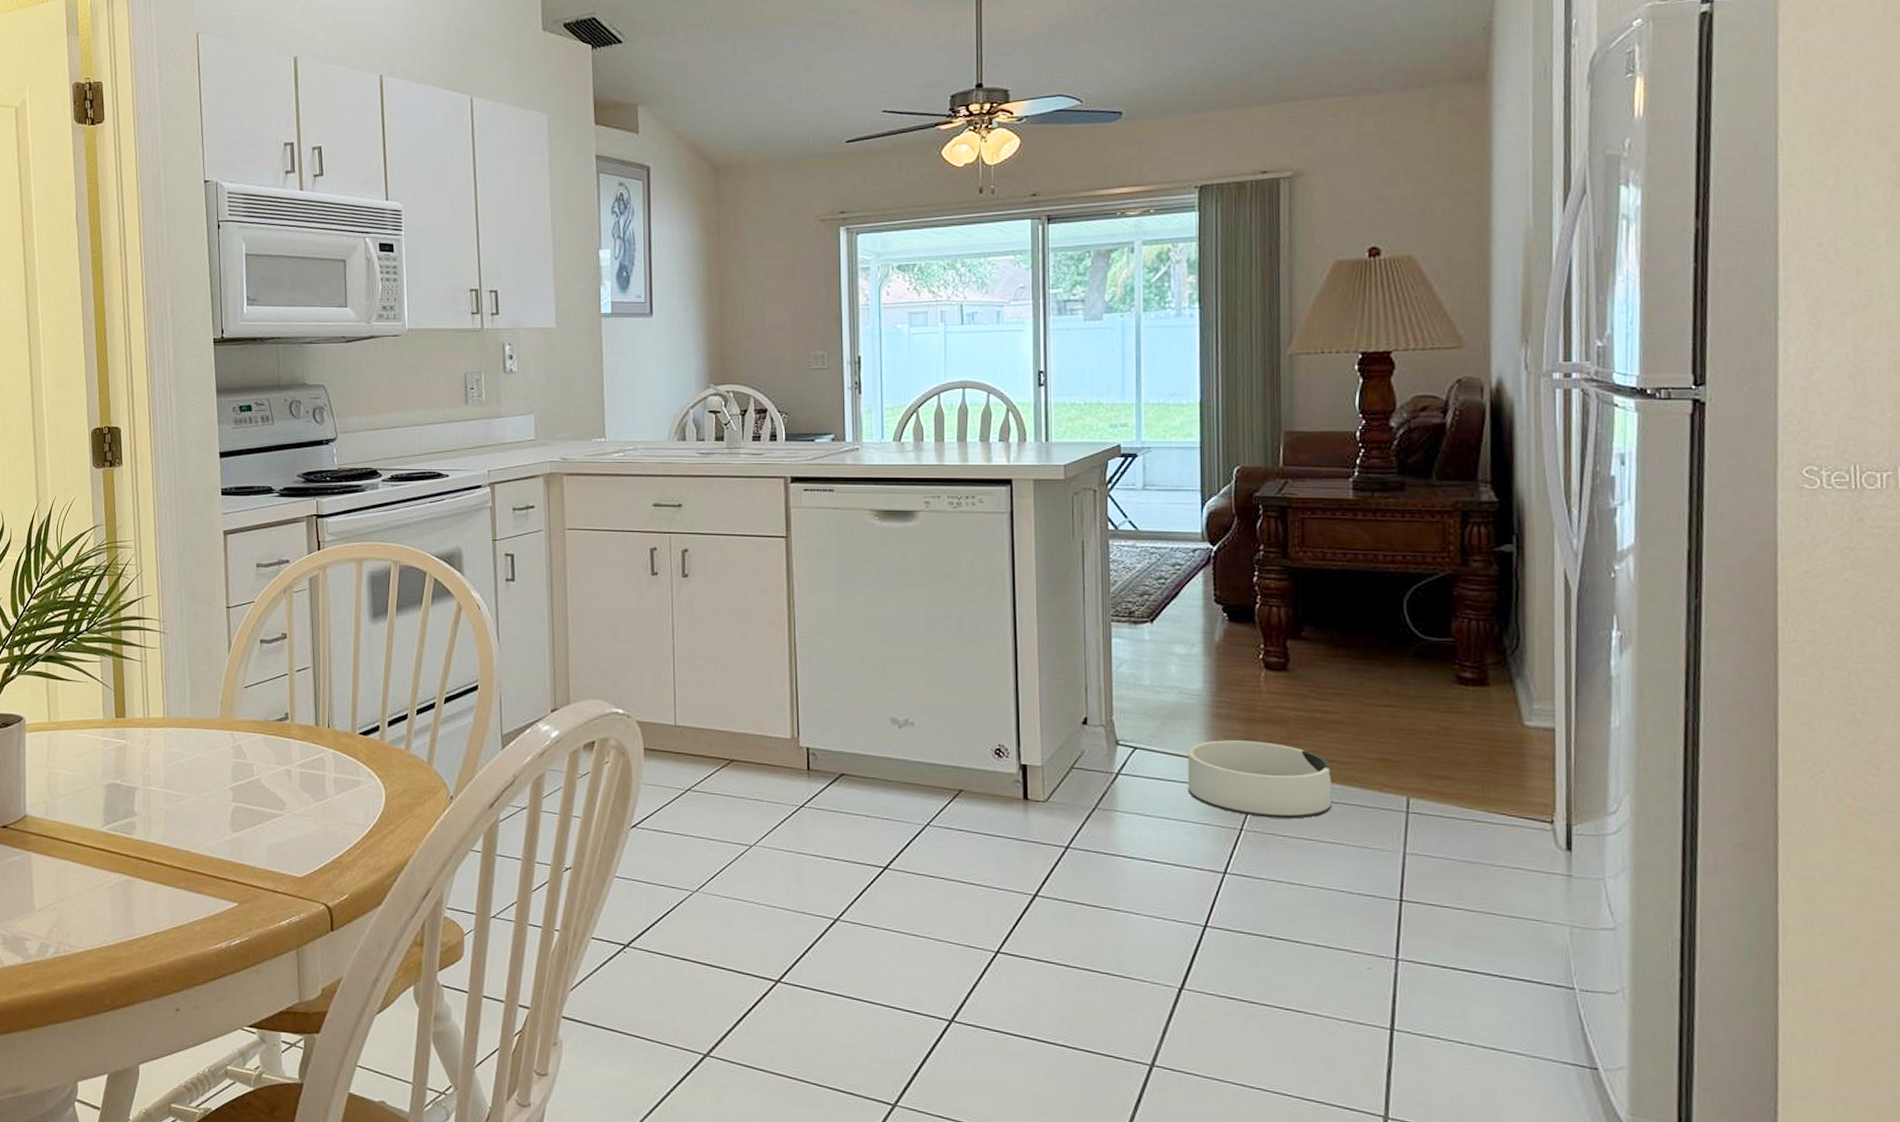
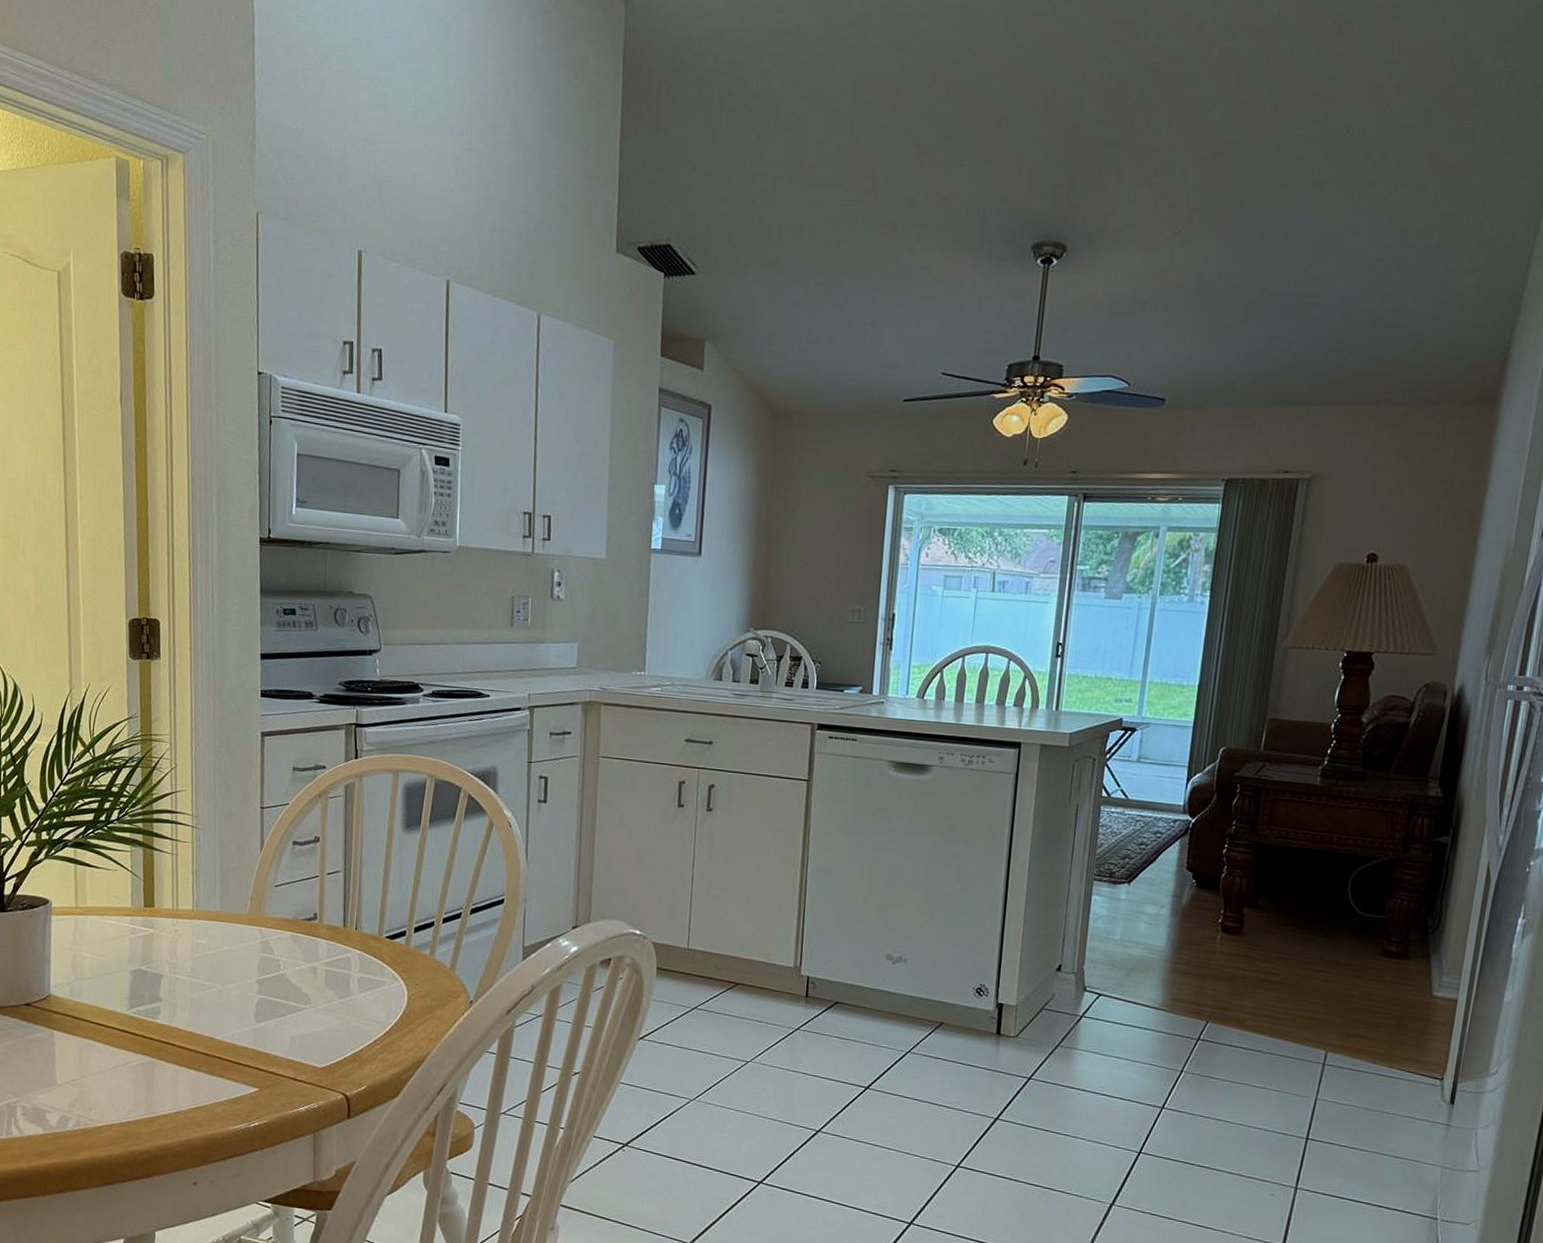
pet bowl: present [1187,740,1332,819] -> none [1140,992,1267,1065]

